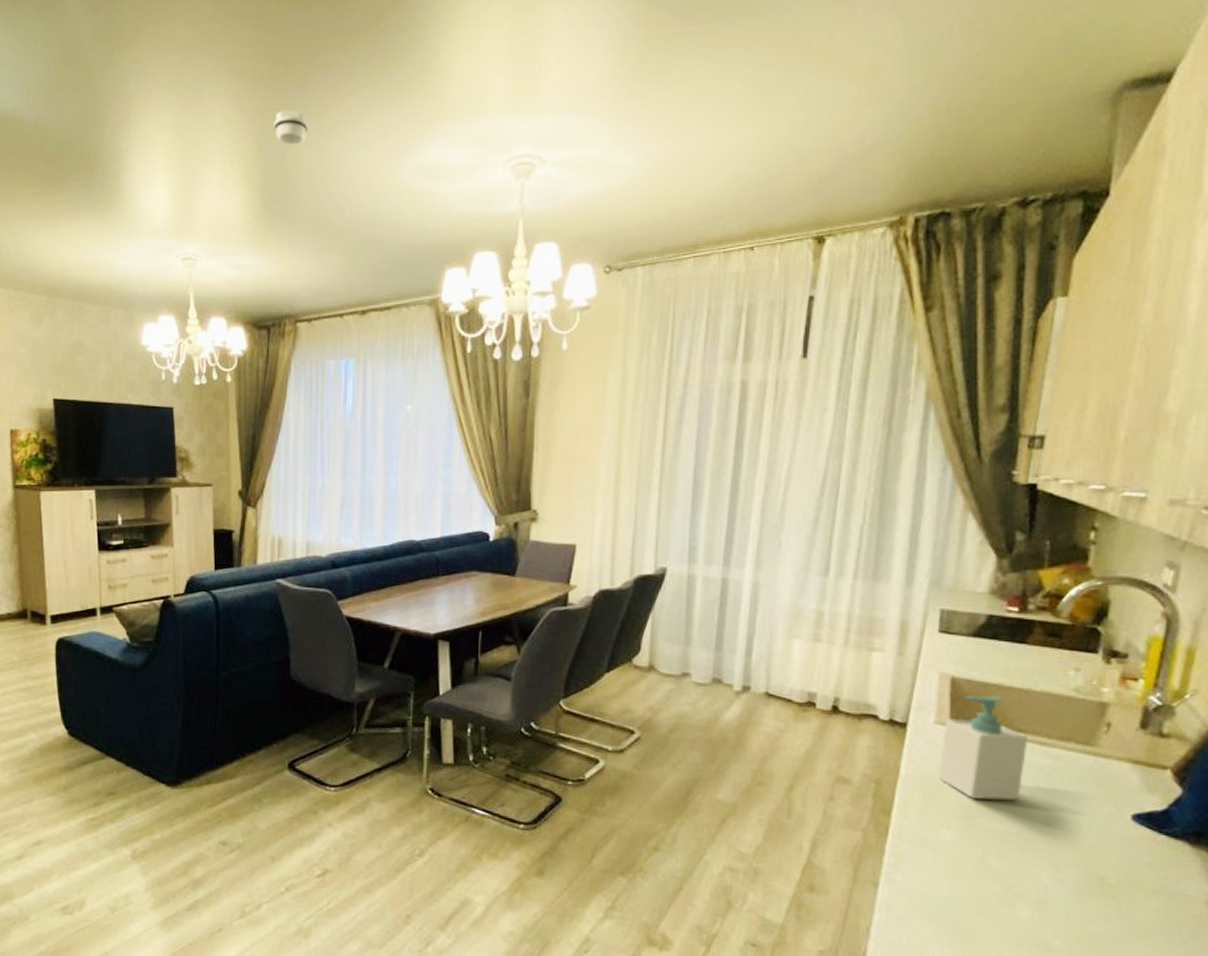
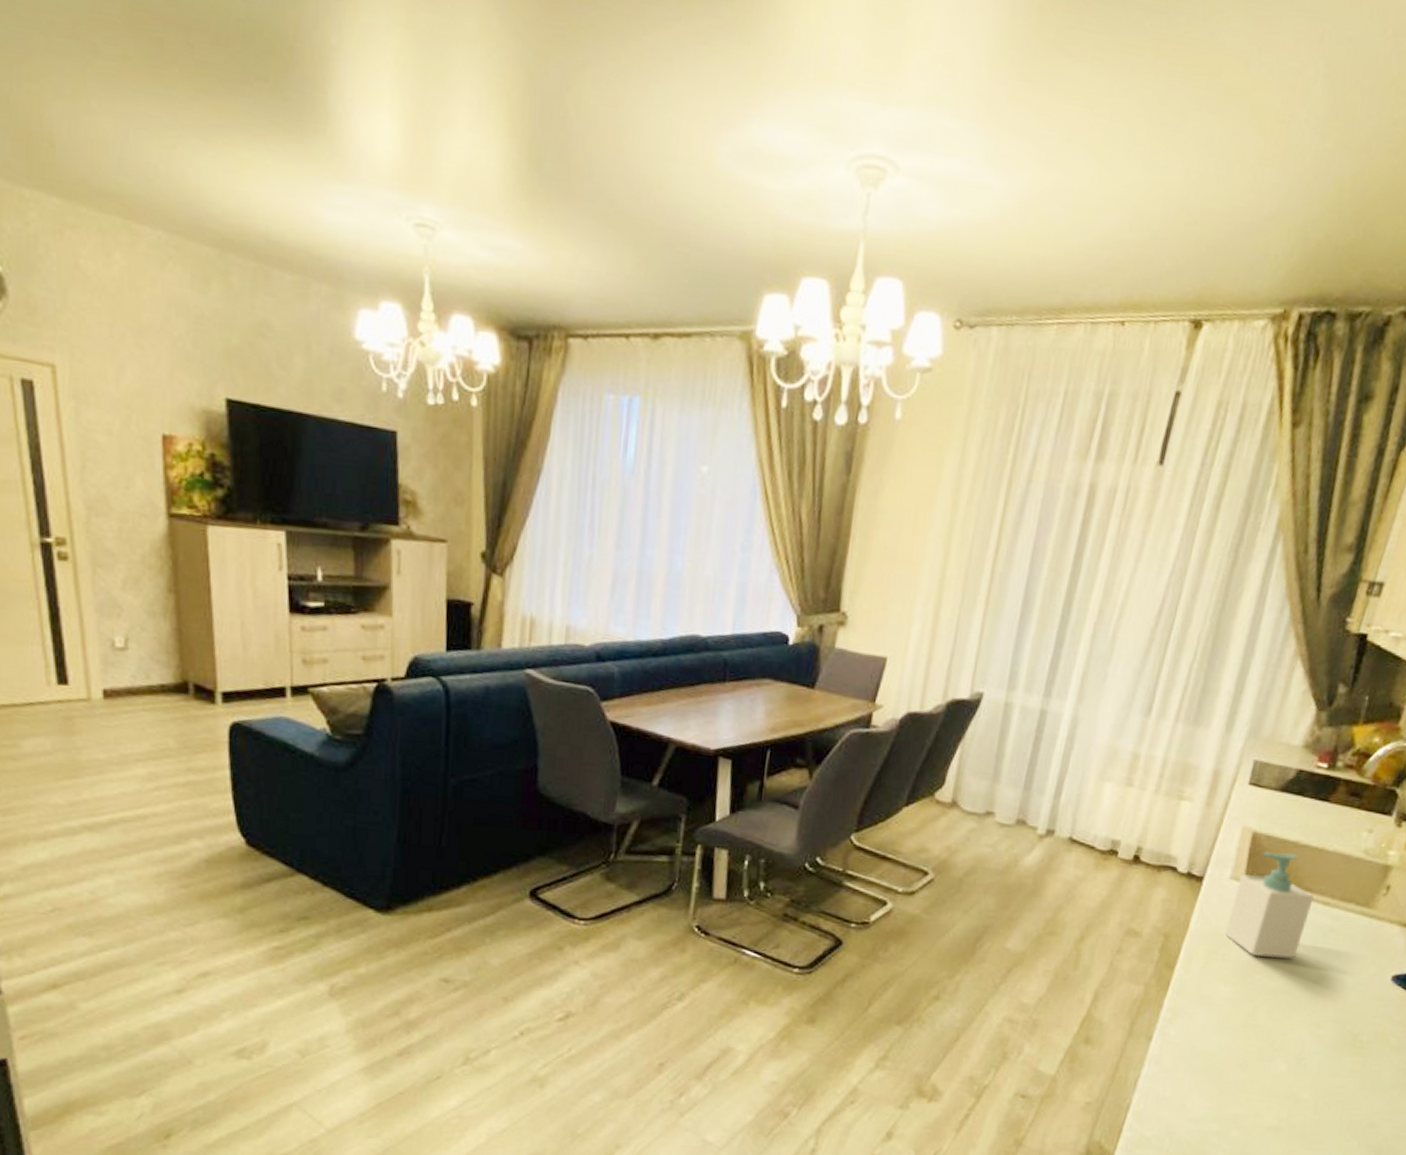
smoke detector: present [273,110,308,145] -> none [550,30,598,86]

